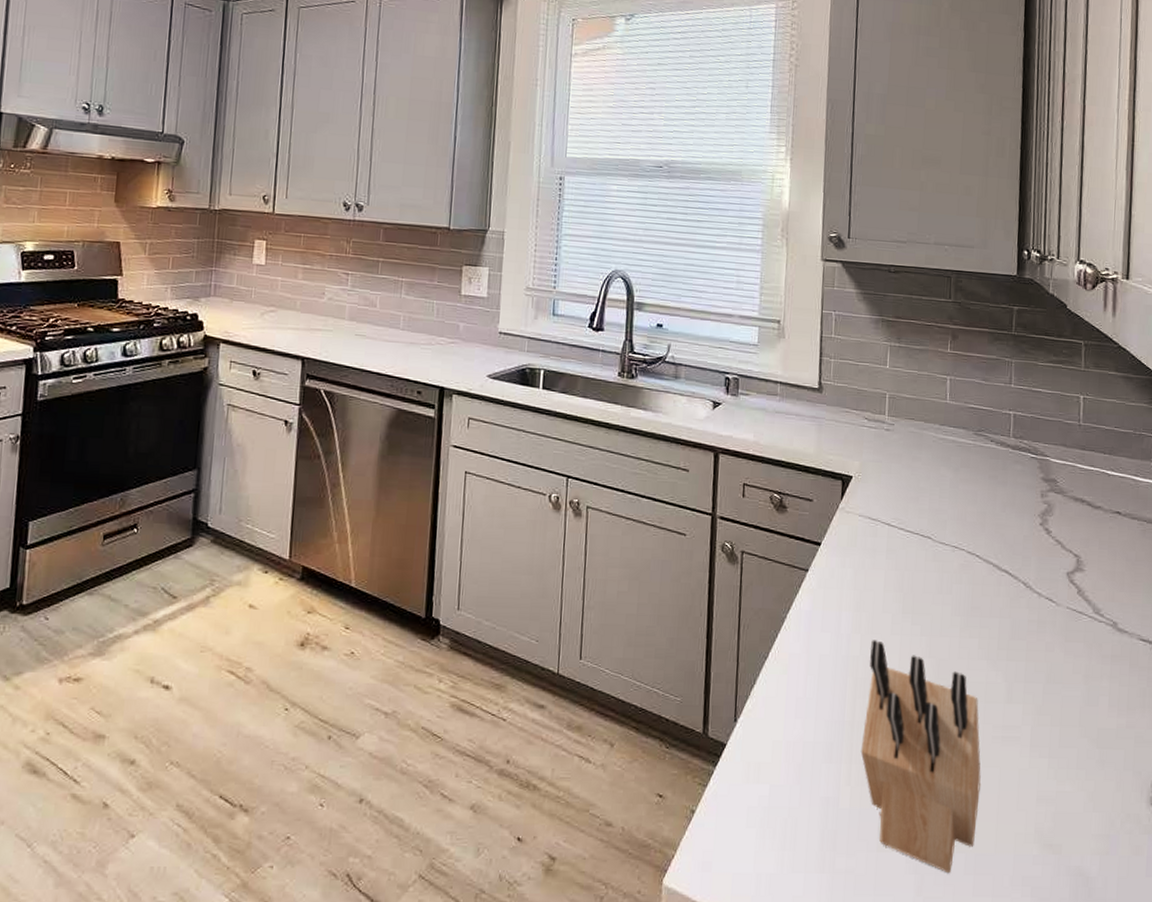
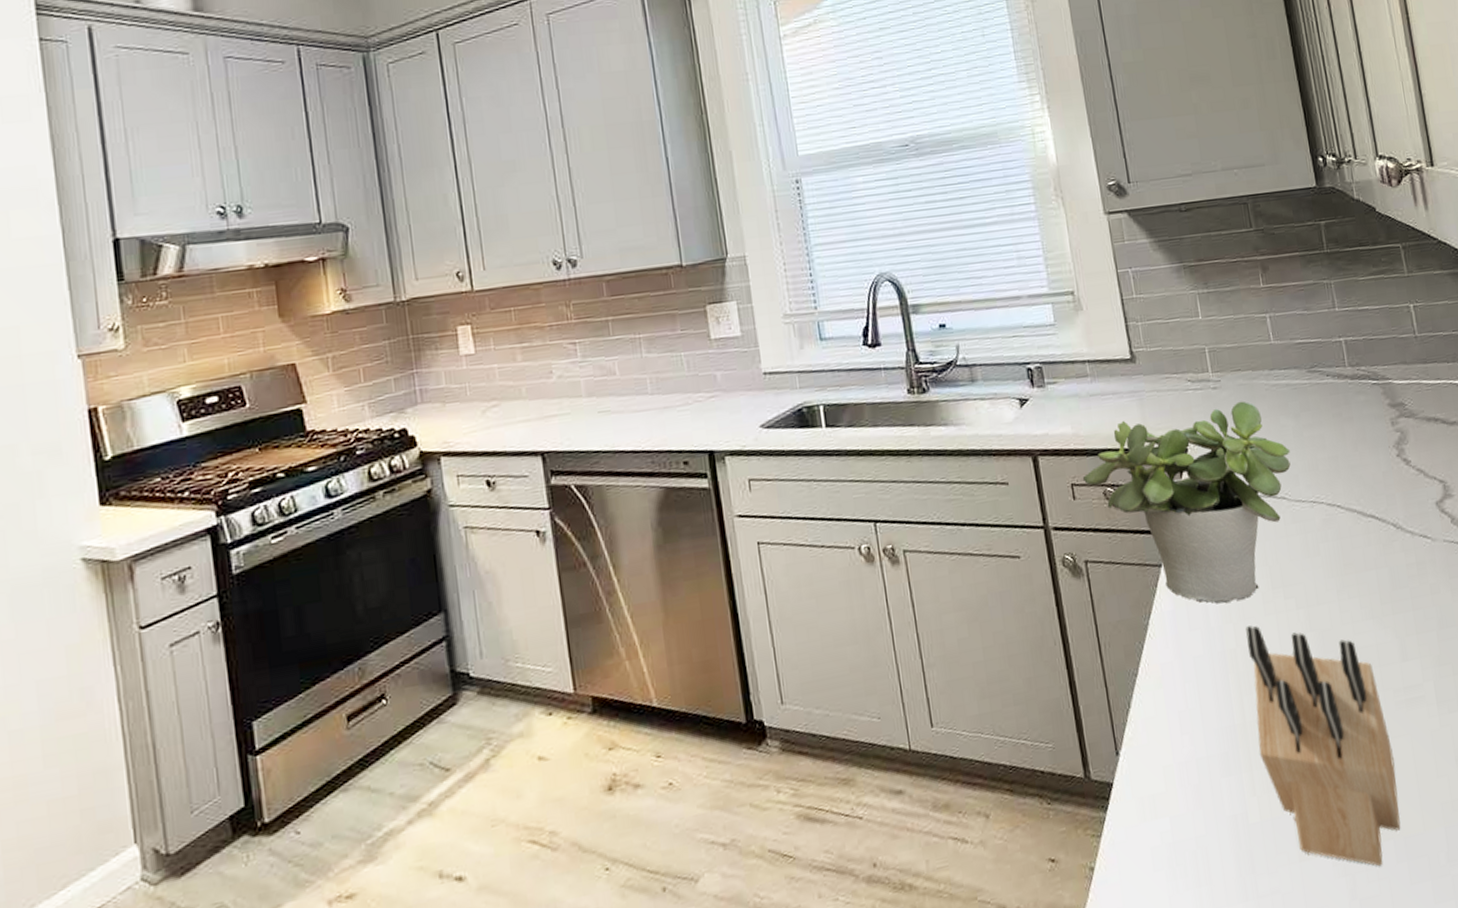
potted plant: none [754,440,944,616] -> present [1082,401,1291,604]

